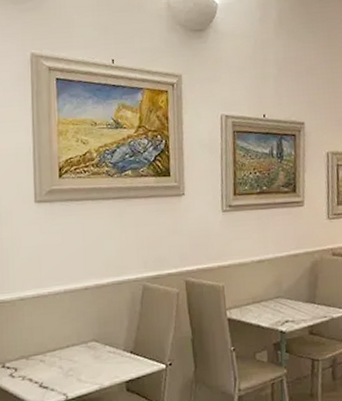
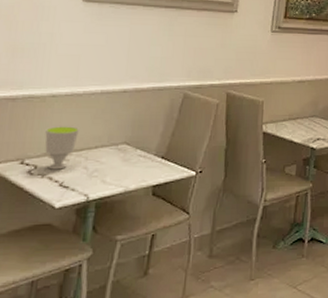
cup: none [20,327,50,372] -> present [45,126,79,170]

